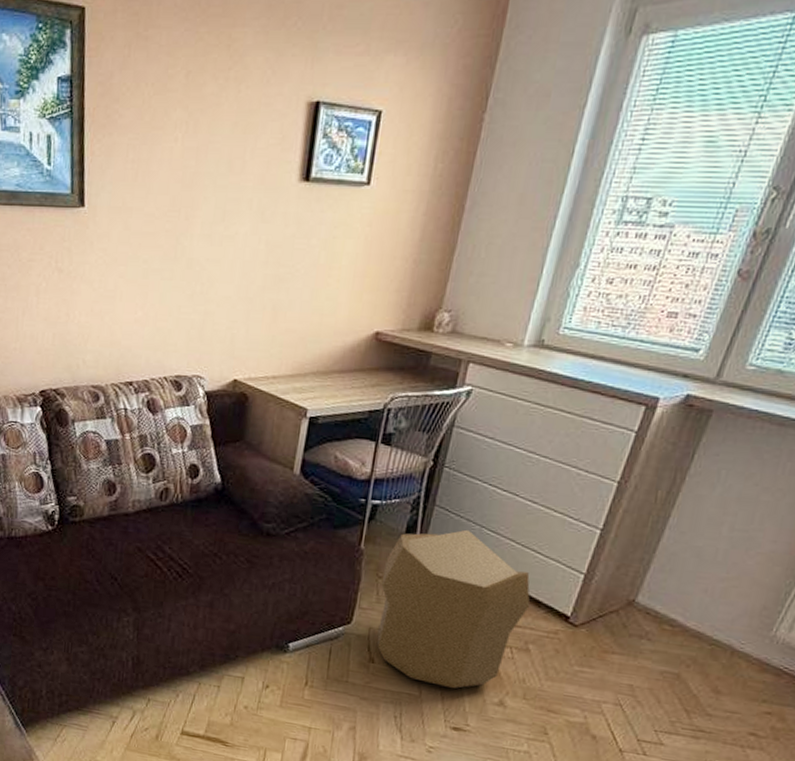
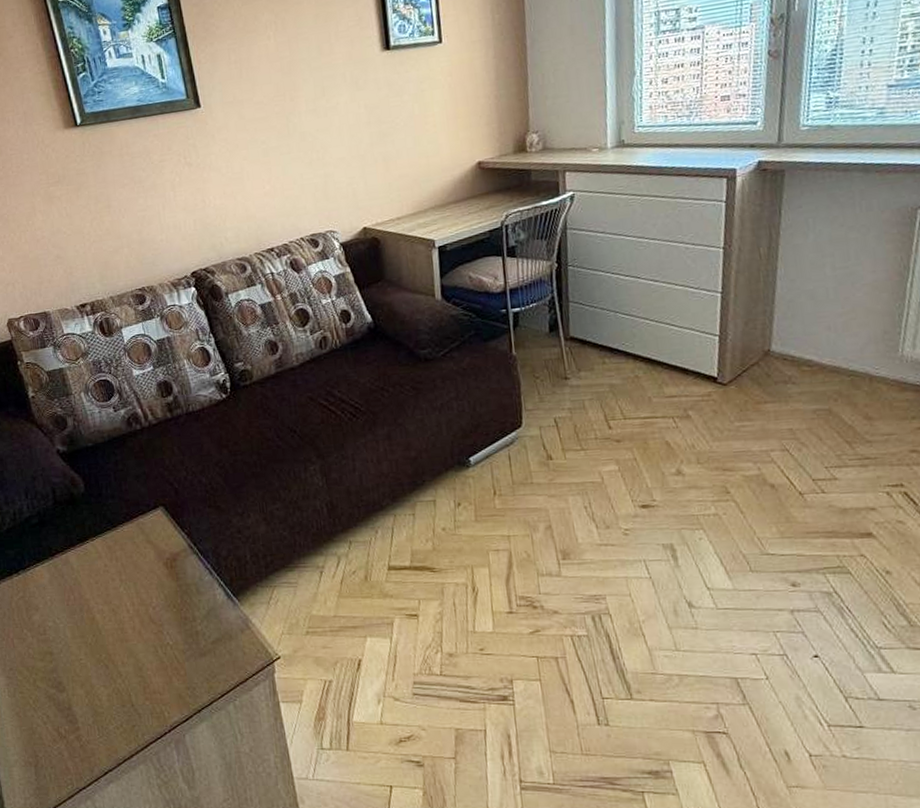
pouf: present [377,529,531,689] -> none [538,317,679,468]

